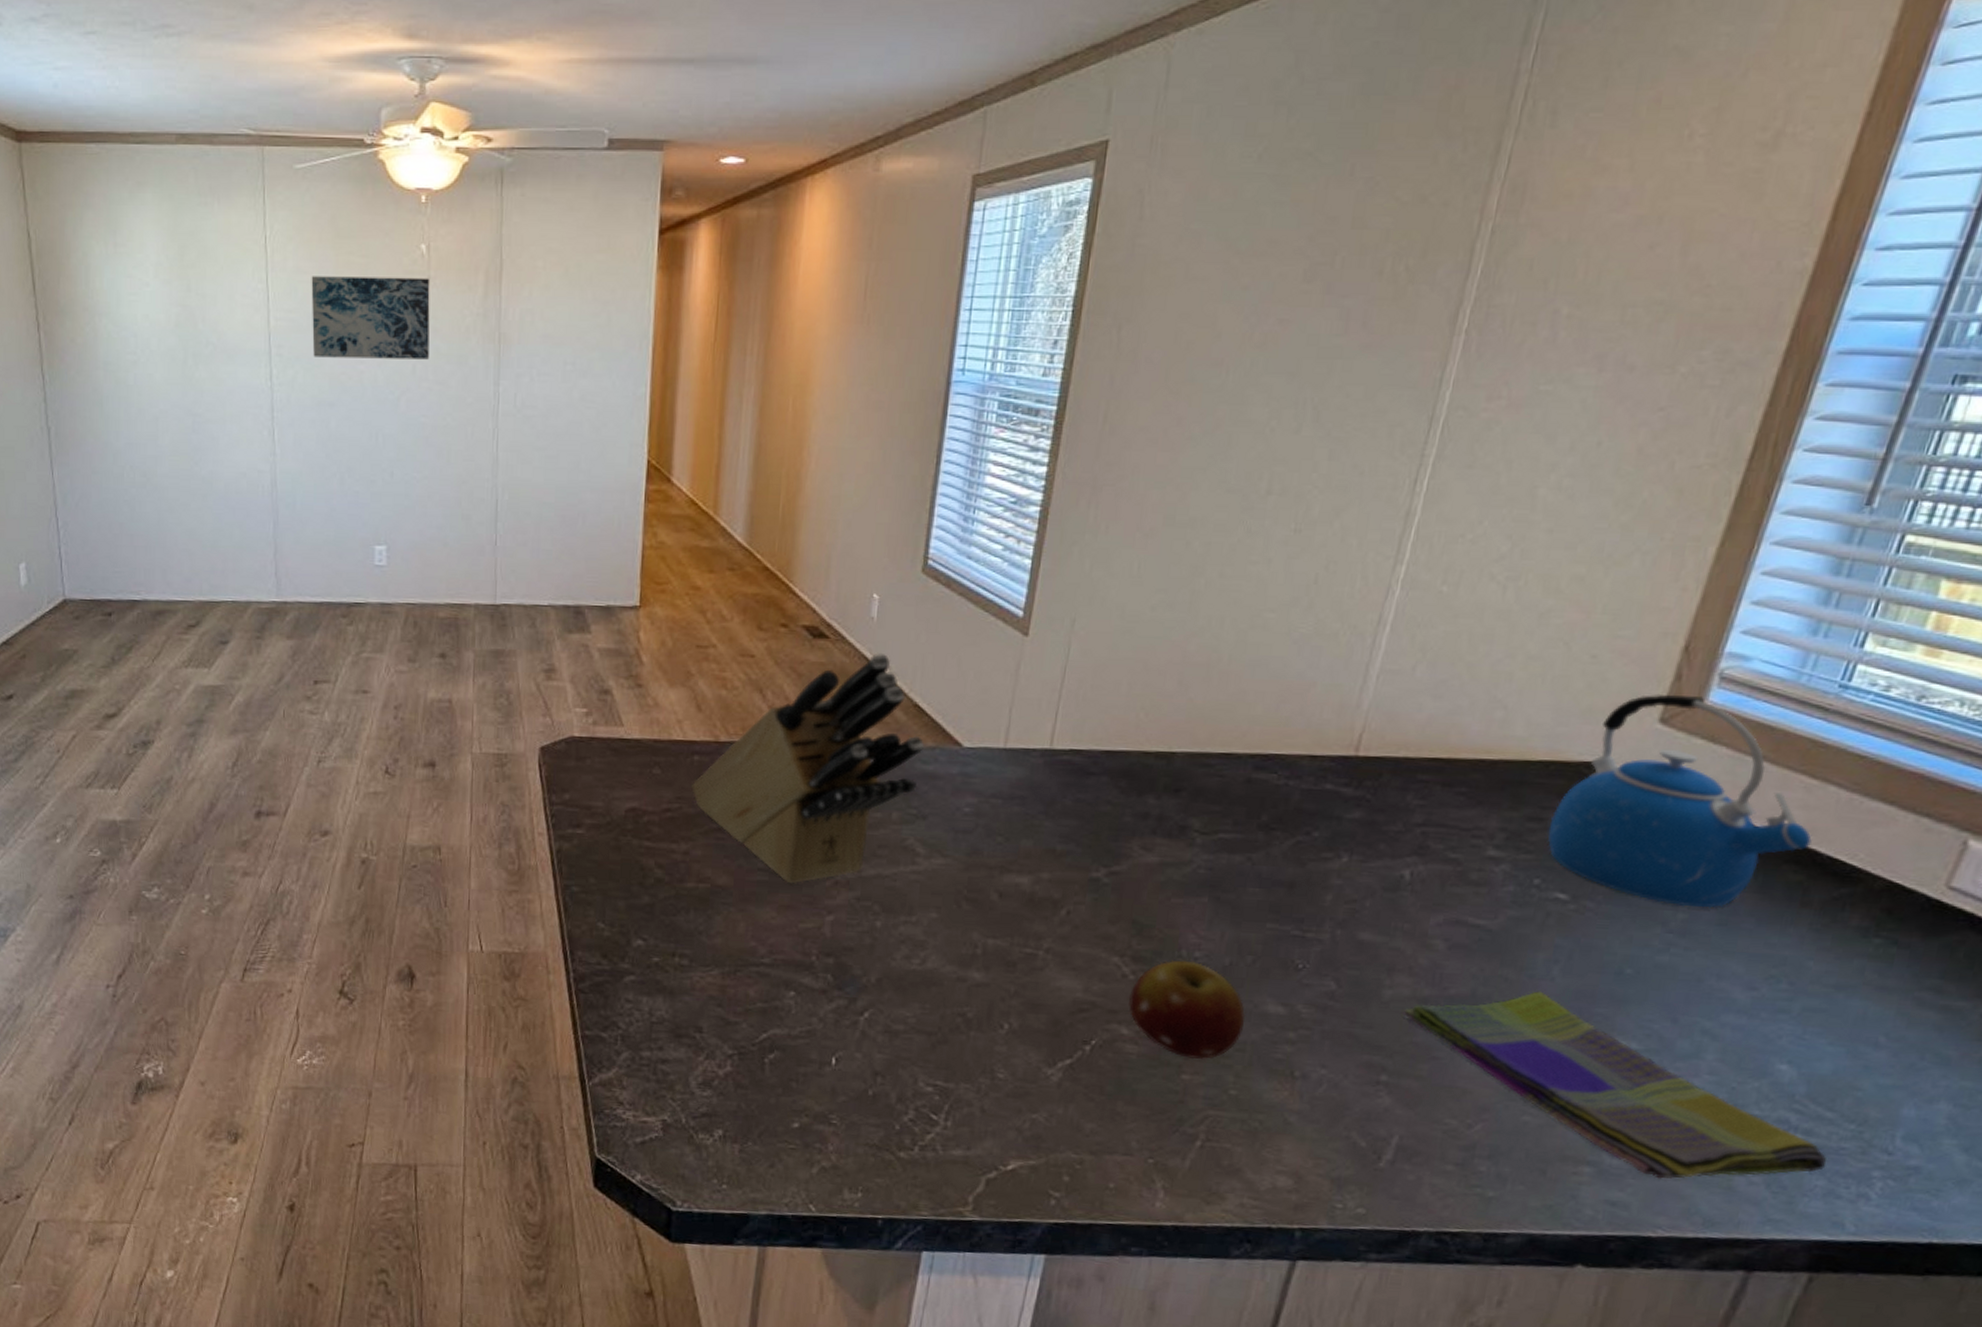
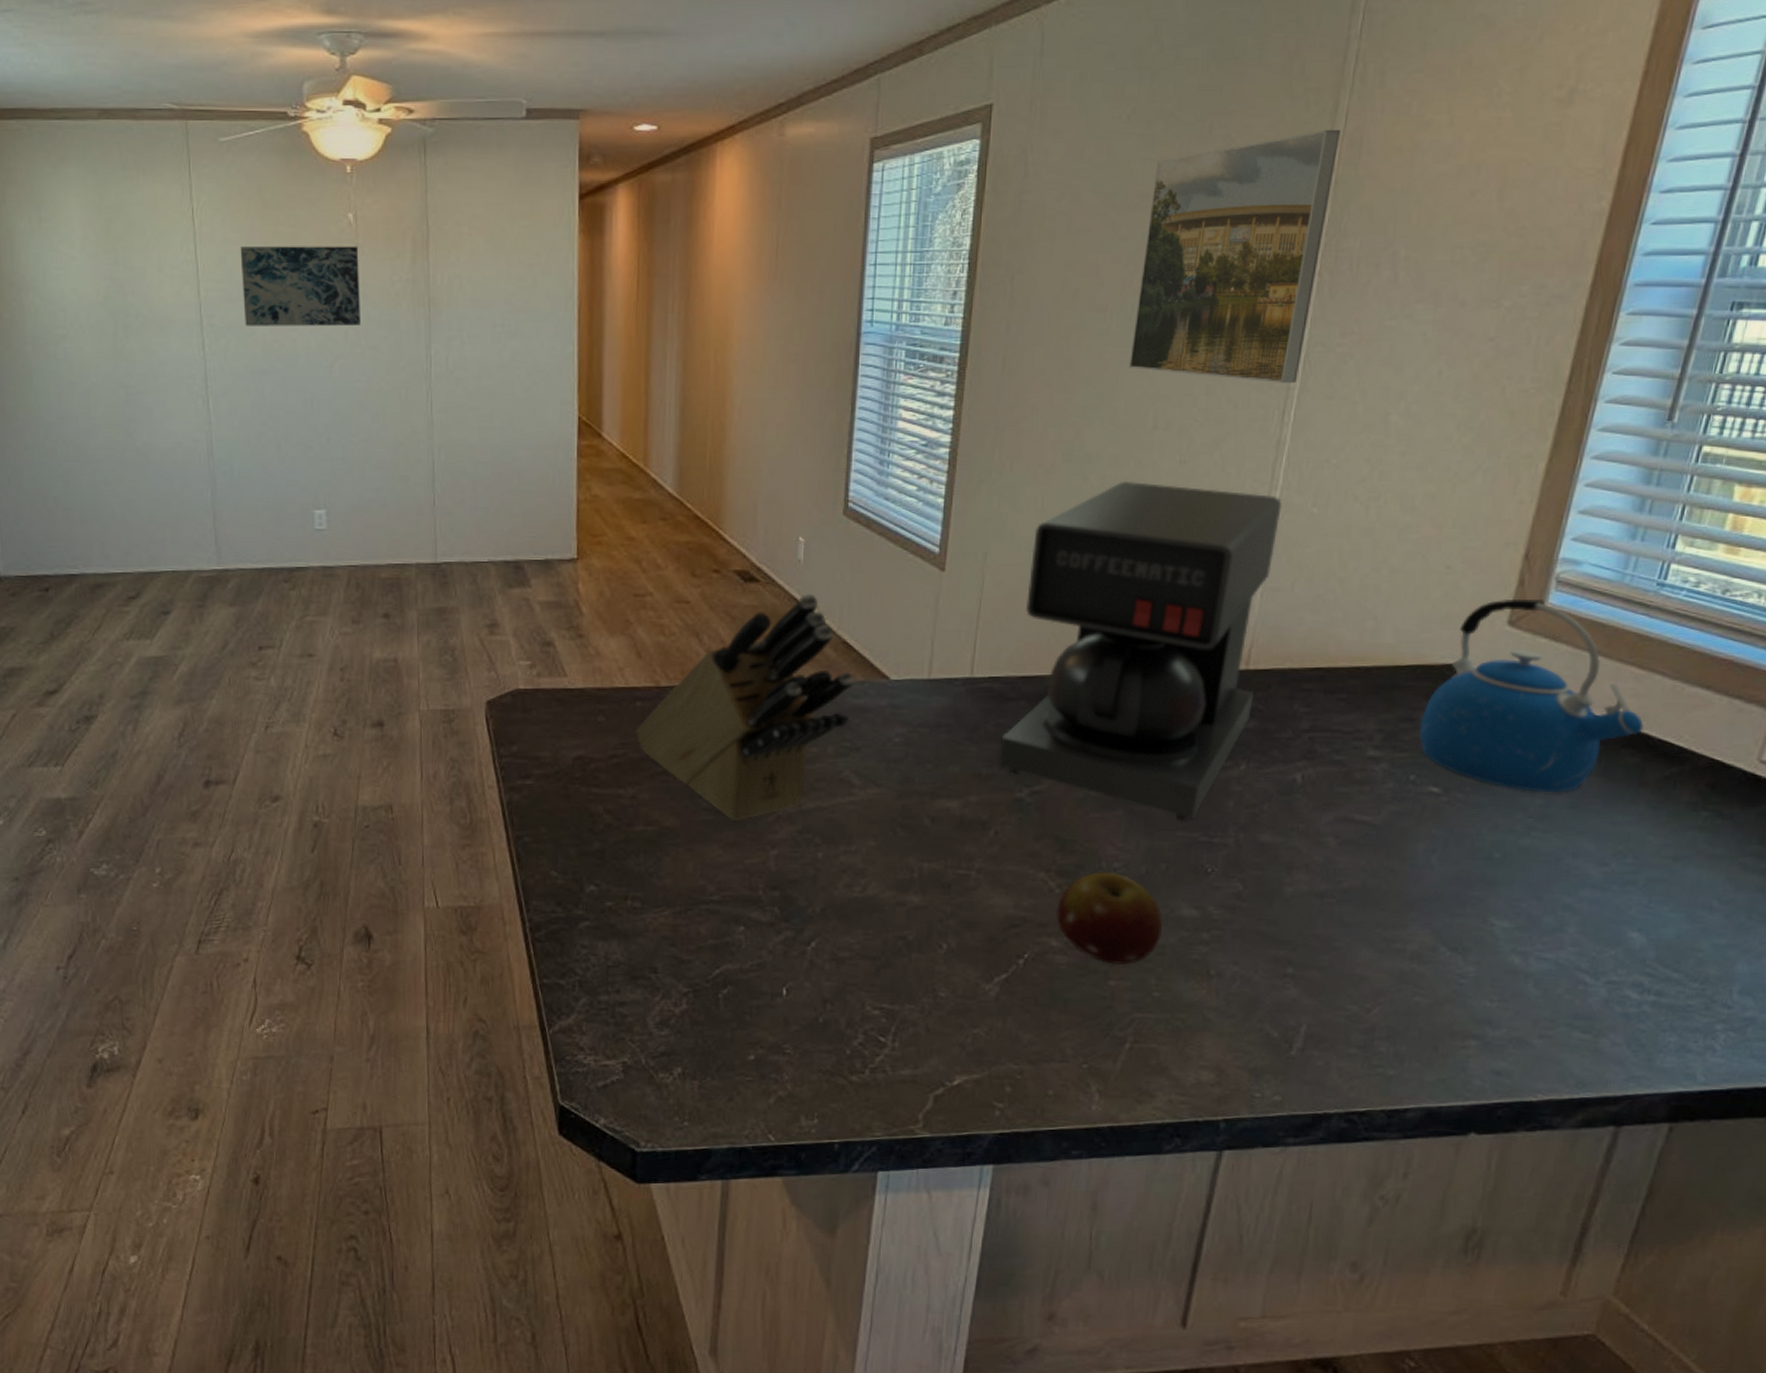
coffee maker: none [1074,548,1407,913] -> present [997,481,1282,820]
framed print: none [1244,172,1502,449] -> present [1129,129,1341,383]
dish towel: present [1402,991,1826,1179] -> none [1303,879,1677,1047]

